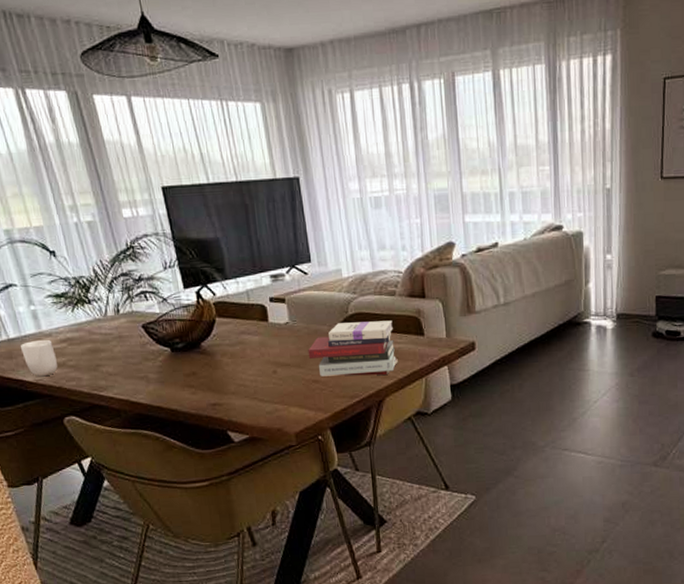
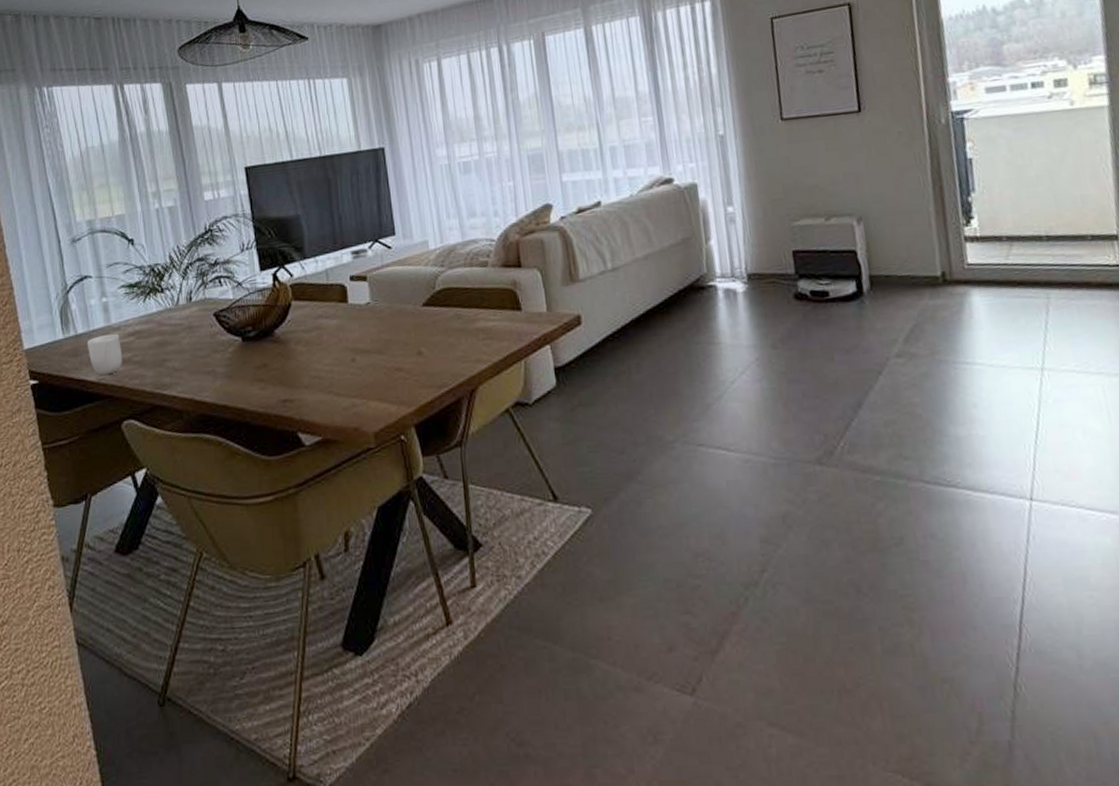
books: present [308,320,398,377] -> none [390,294,492,364]

